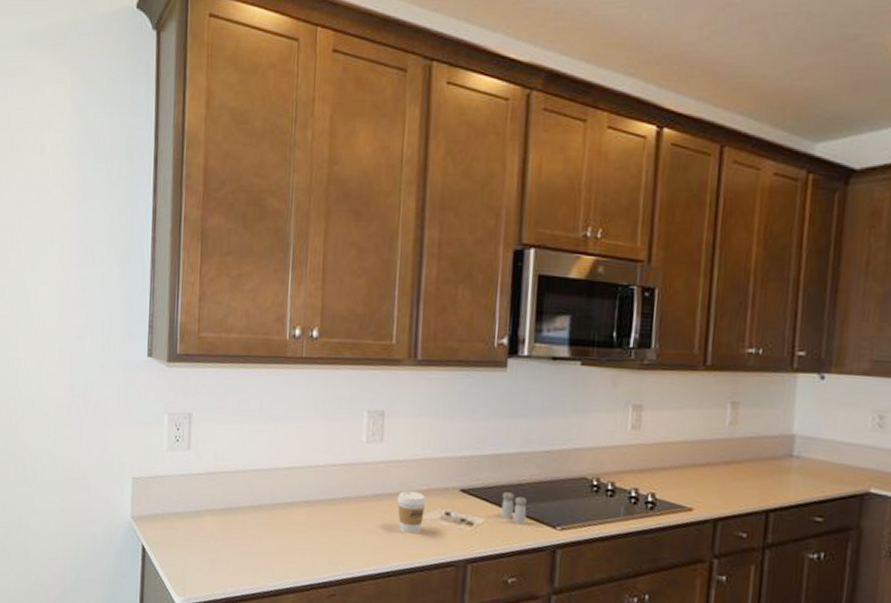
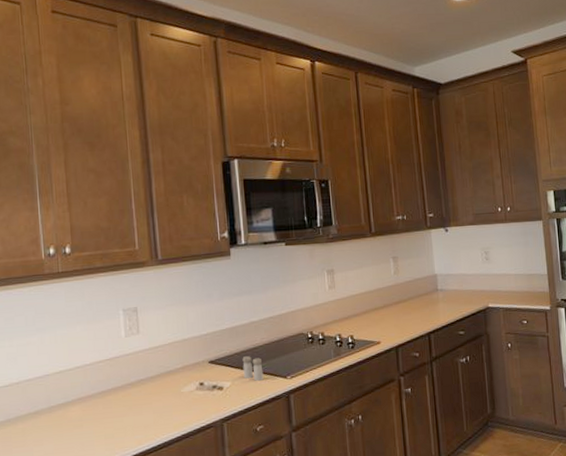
coffee cup: present [397,490,427,534] -> none [158,370,183,408]

